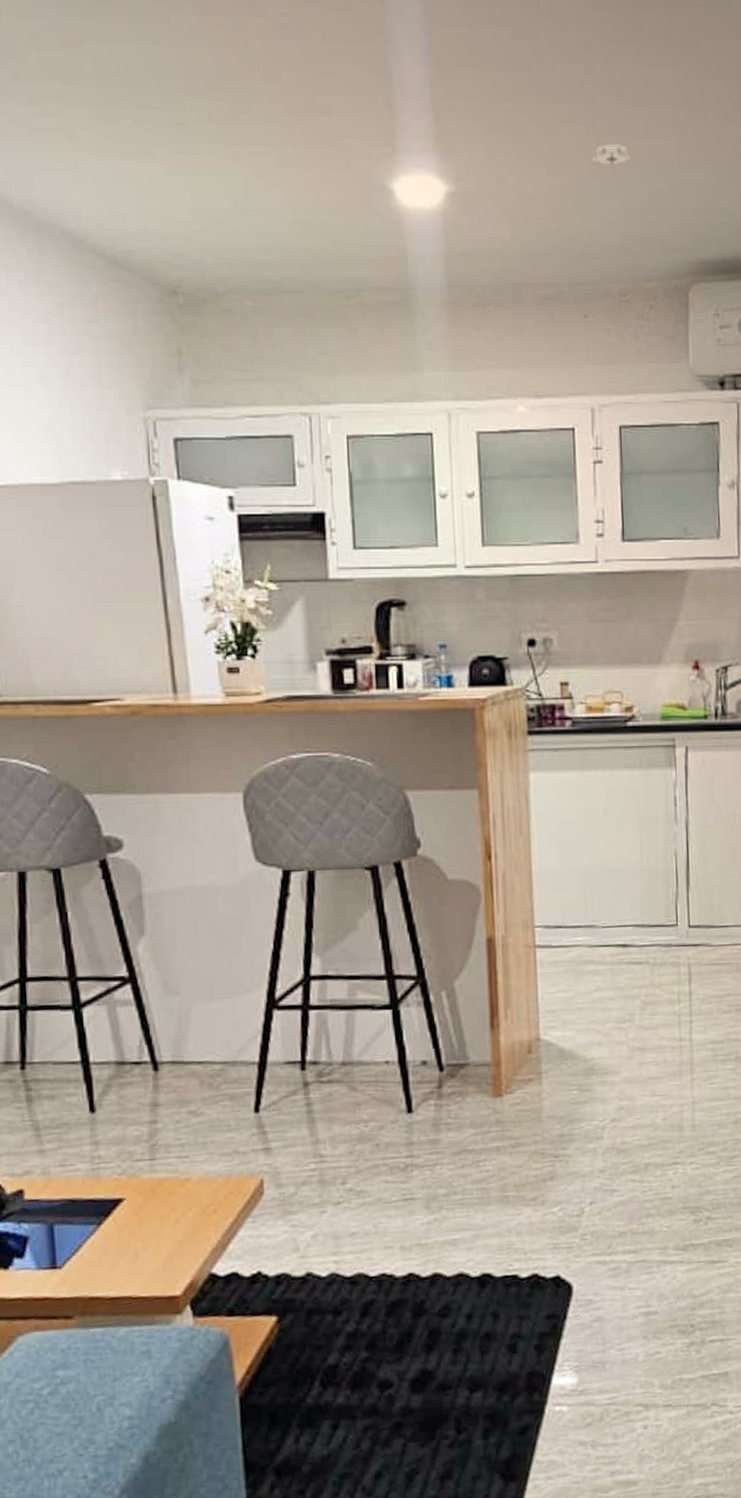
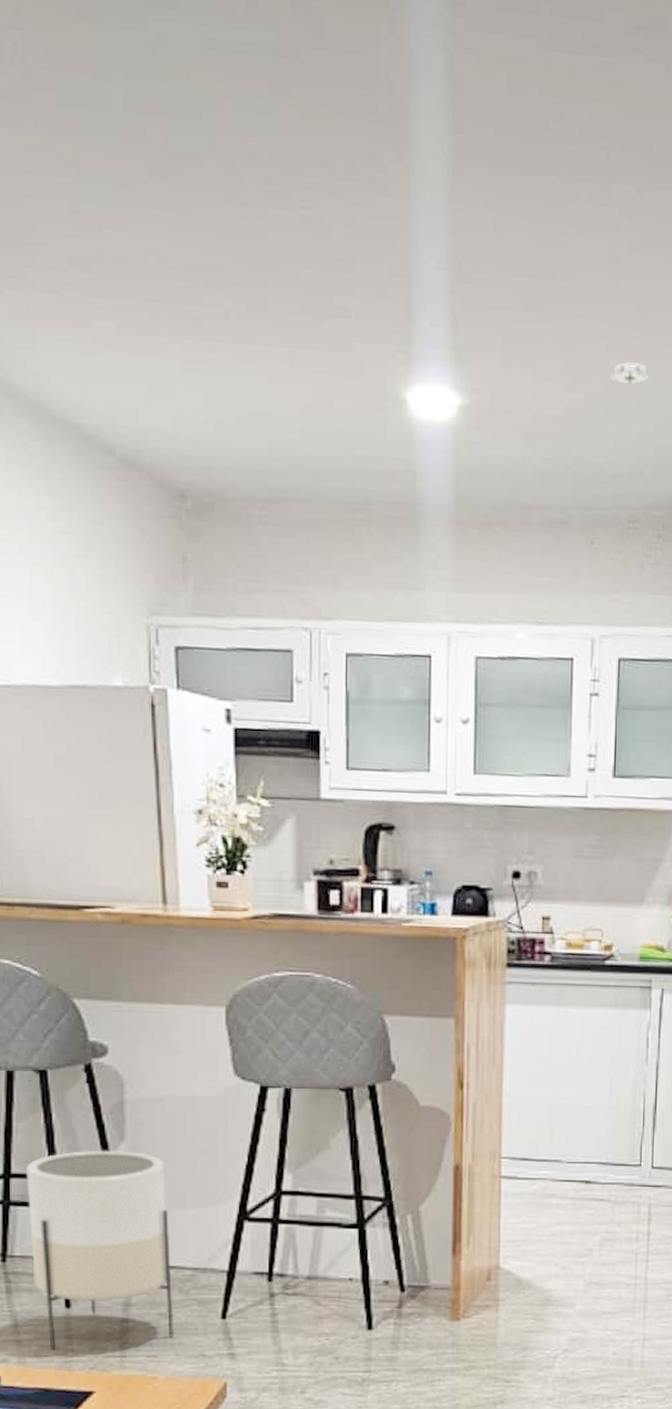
planter: none [43,946,206,1159] -> present [26,1150,175,1351]

